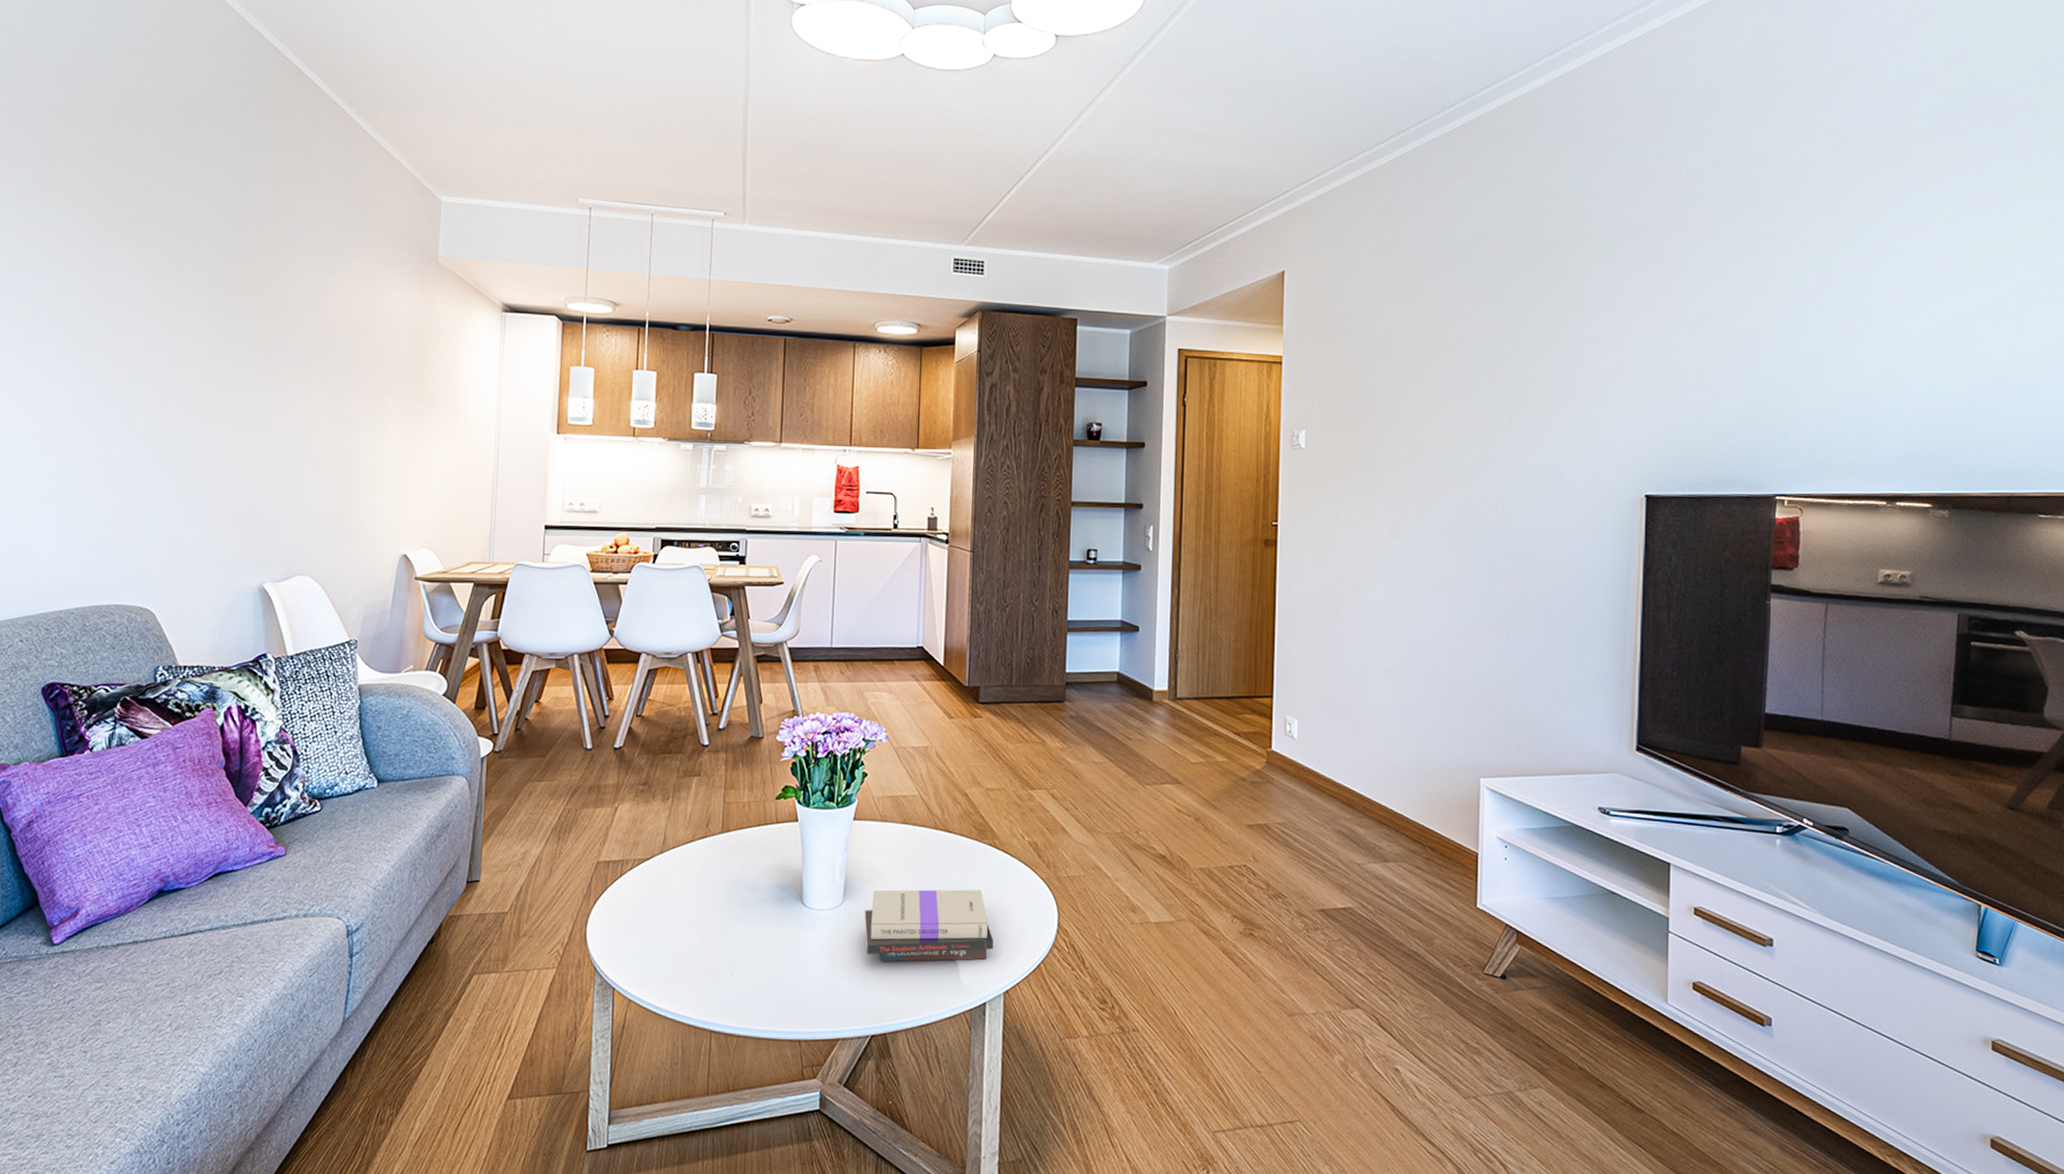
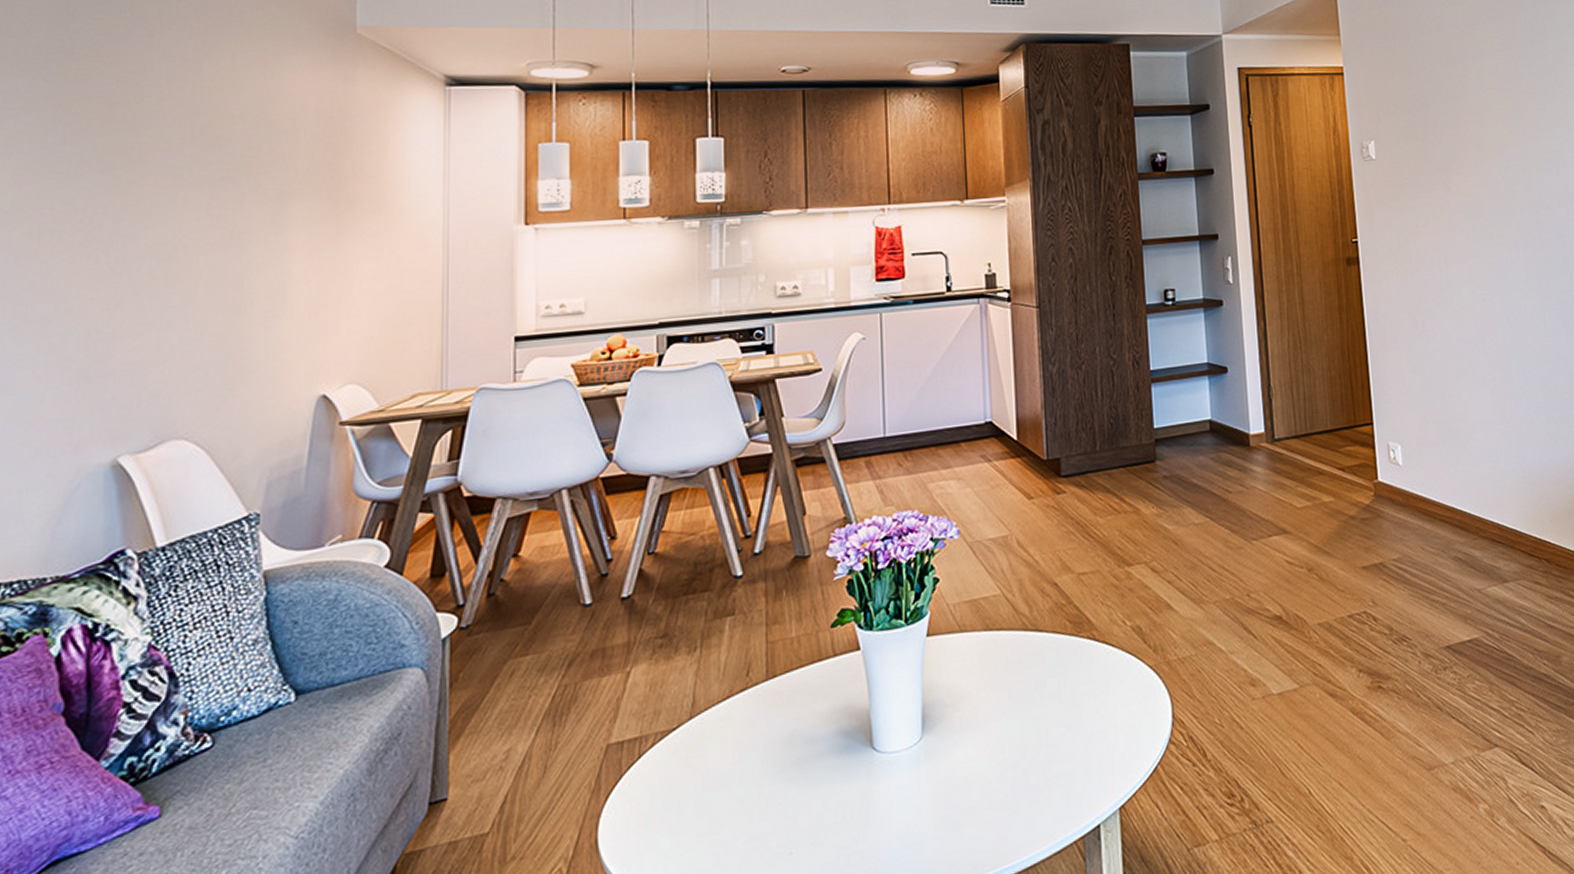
books: present [864,889,993,962] -> none [949,693,1102,801]

